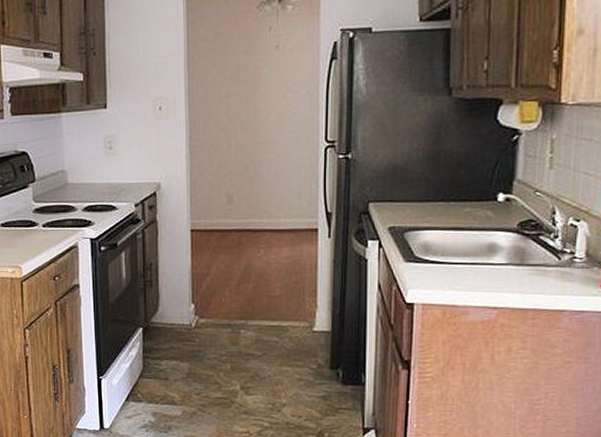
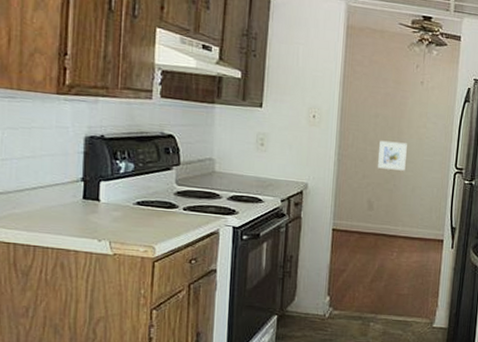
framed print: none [234,121,266,155] -> present [378,140,407,171]

